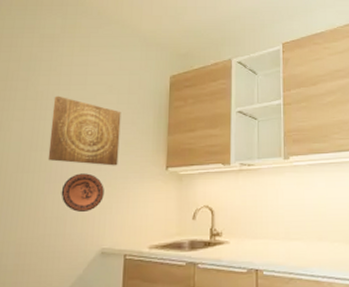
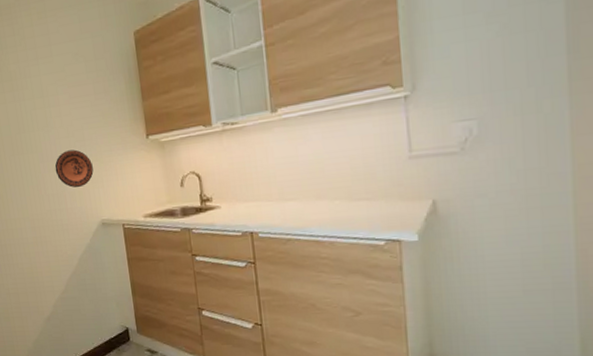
wall art: present [48,95,121,166] -> none [26,72,100,141]

